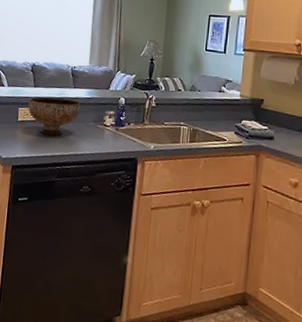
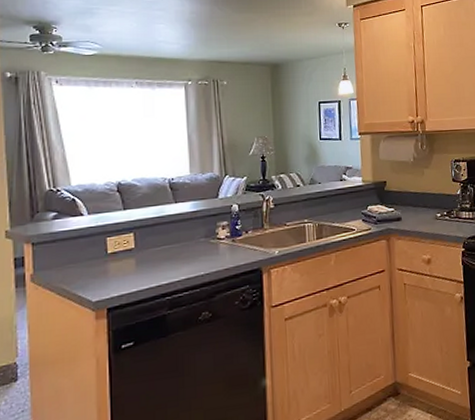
bowl: present [28,97,81,135] -> none [119,216,186,262]

